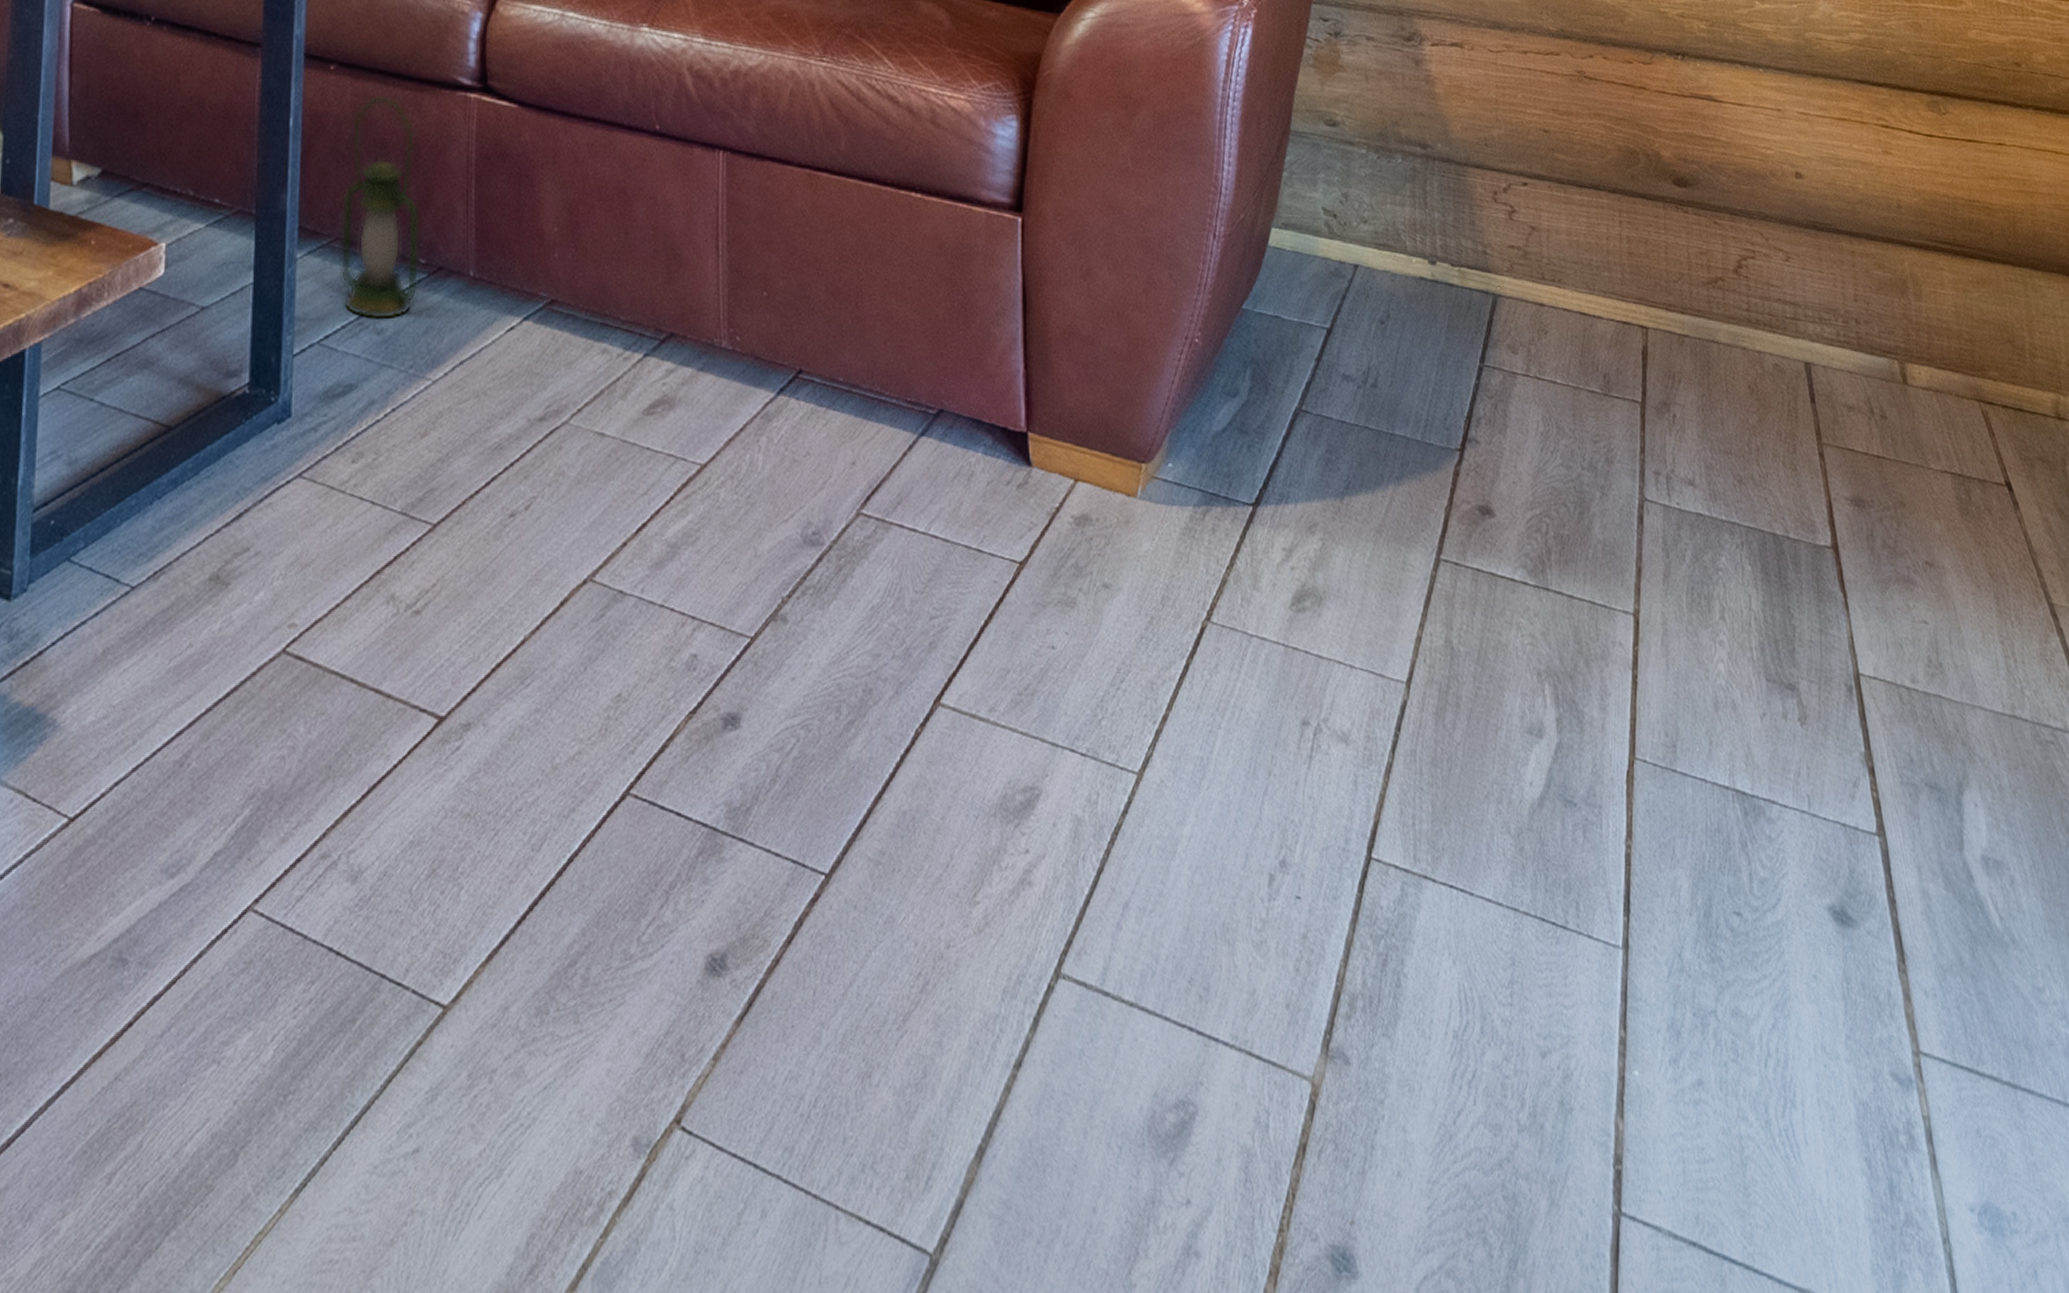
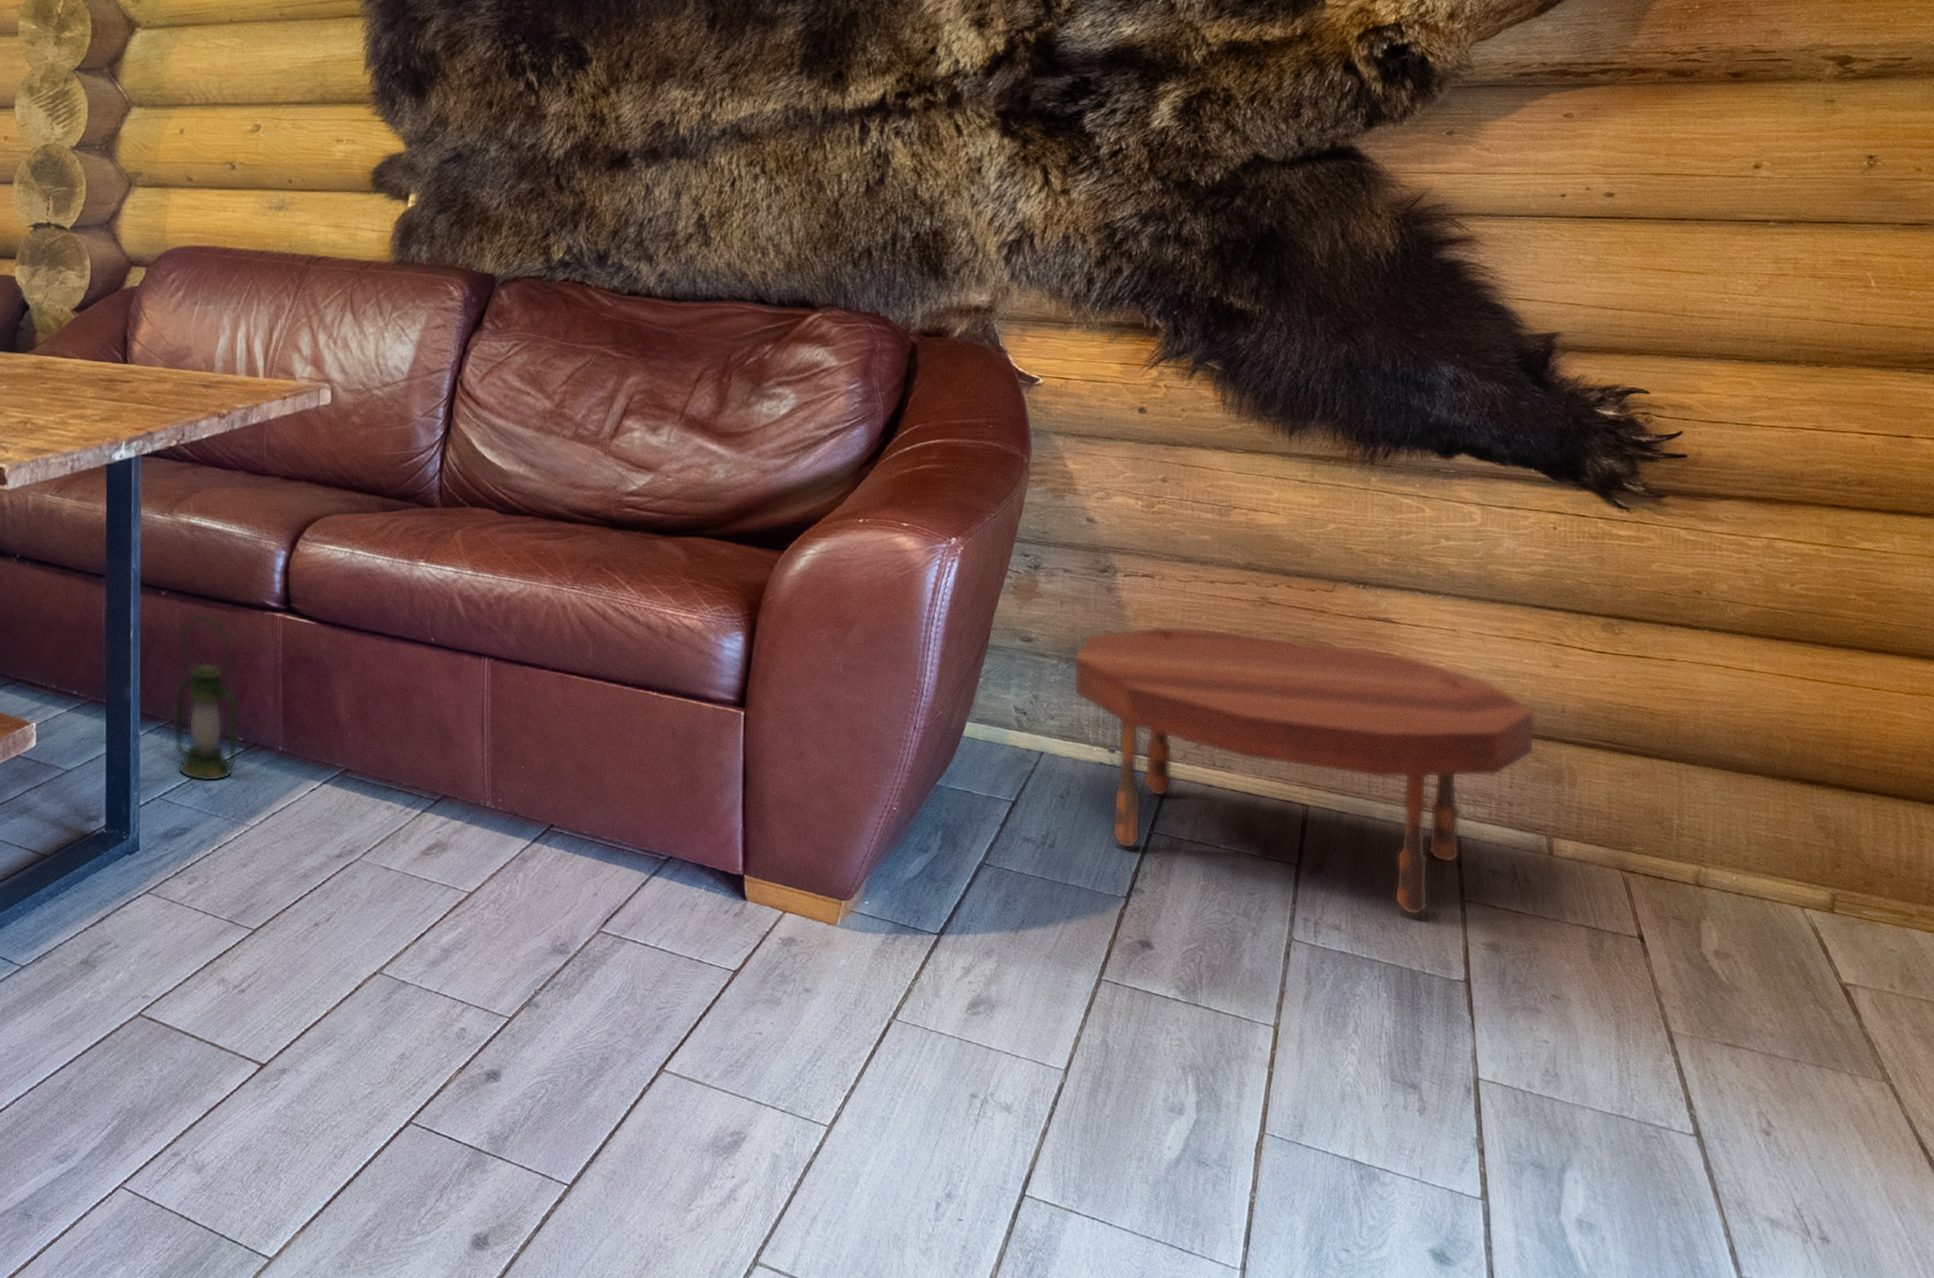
side table: none [1384,105,1876,465] -> present [1073,625,1536,916]

